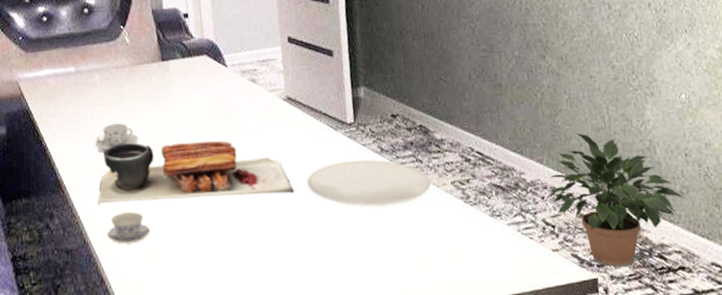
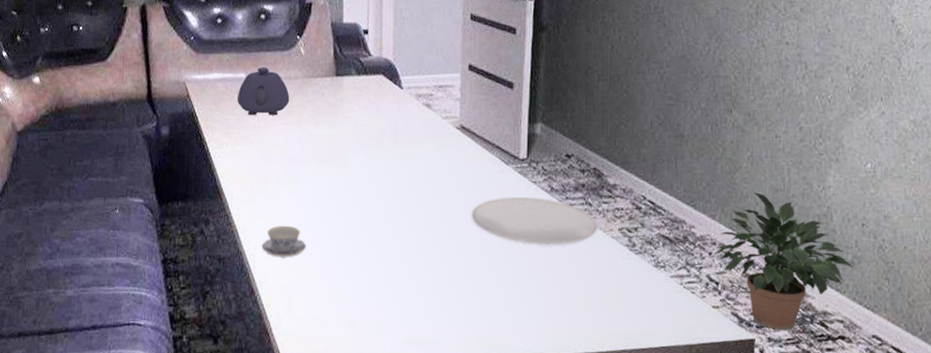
teapot: none [68,59,120,107] -> present [237,67,290,115]
teacup: present [95,123,139,151] -> none [259,135,304,162]
food platter: present [98,140,294,206] -> none [256,156,457,224]

